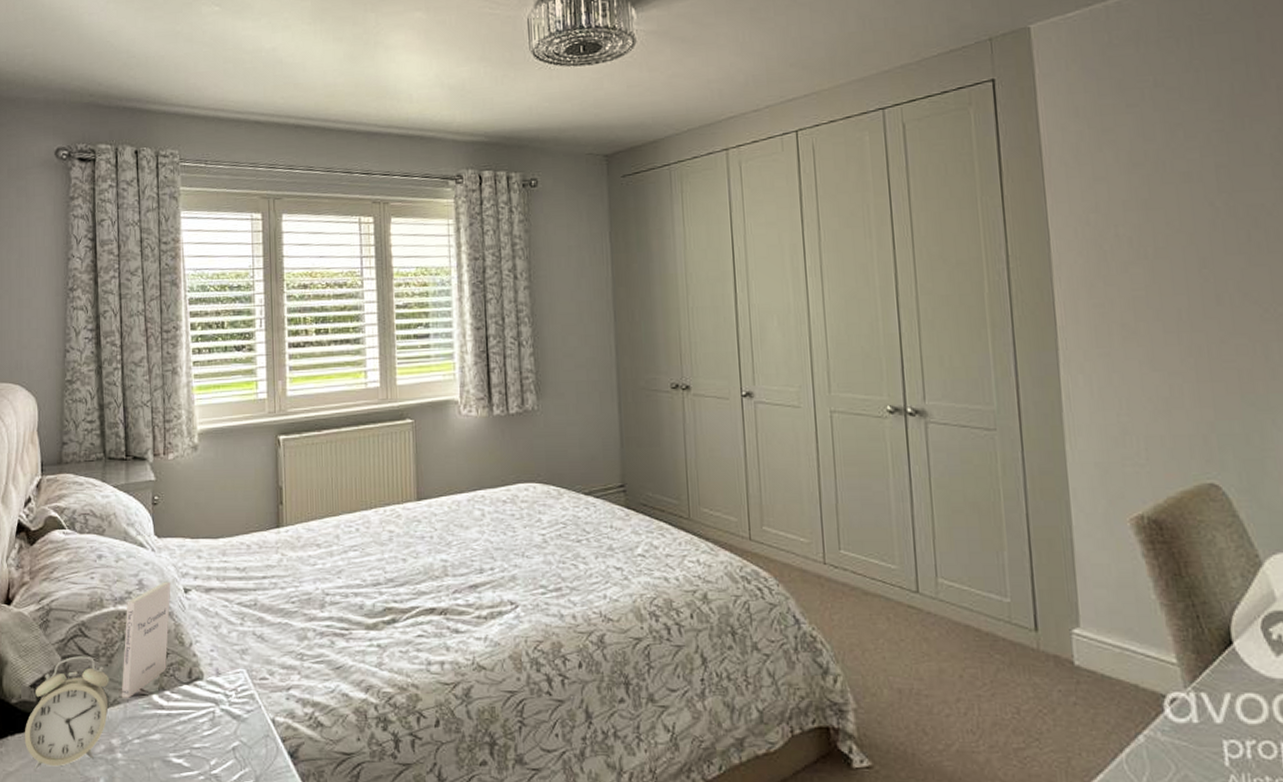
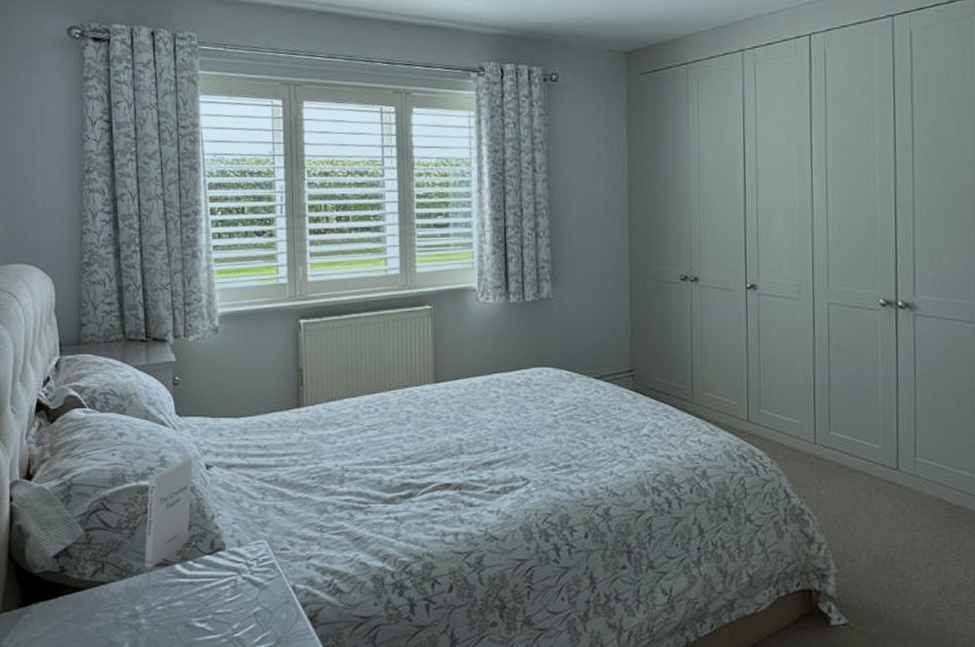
alarm clock: present [24,656,110,770] -> none [48,529,133,635]

